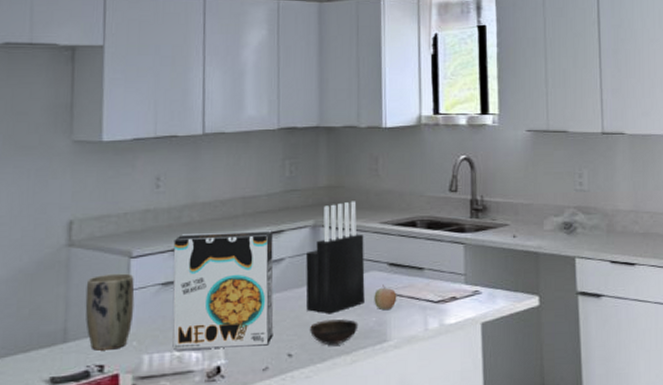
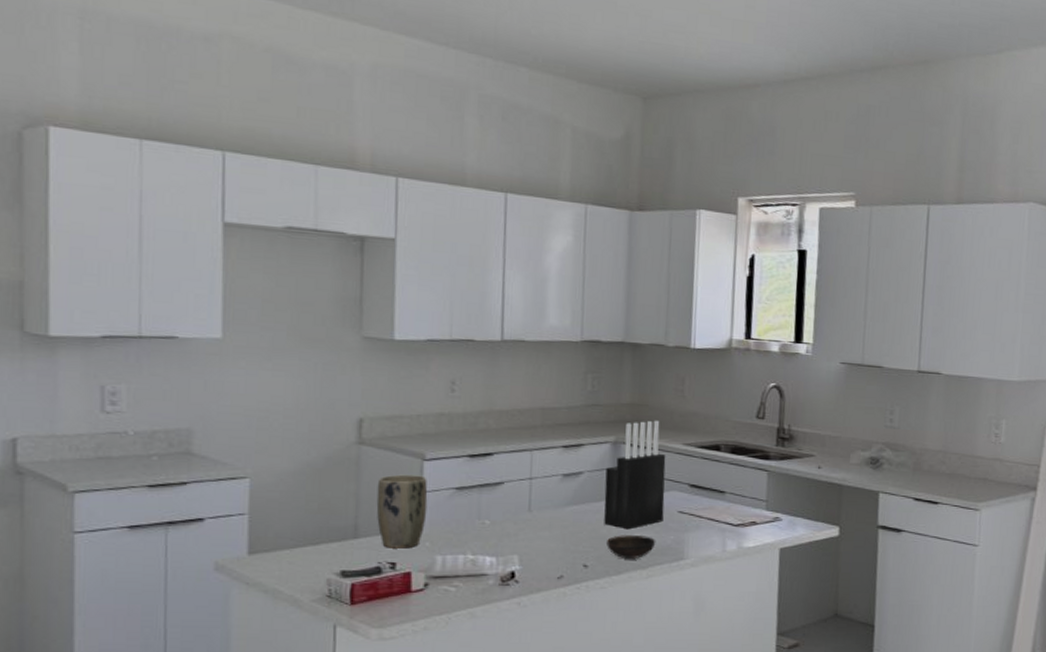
cereal box: present [172,230,274,350] -> none [466,440,573,555]
fruit: present [374,284,397,311] -> none [673,504,697,530]

